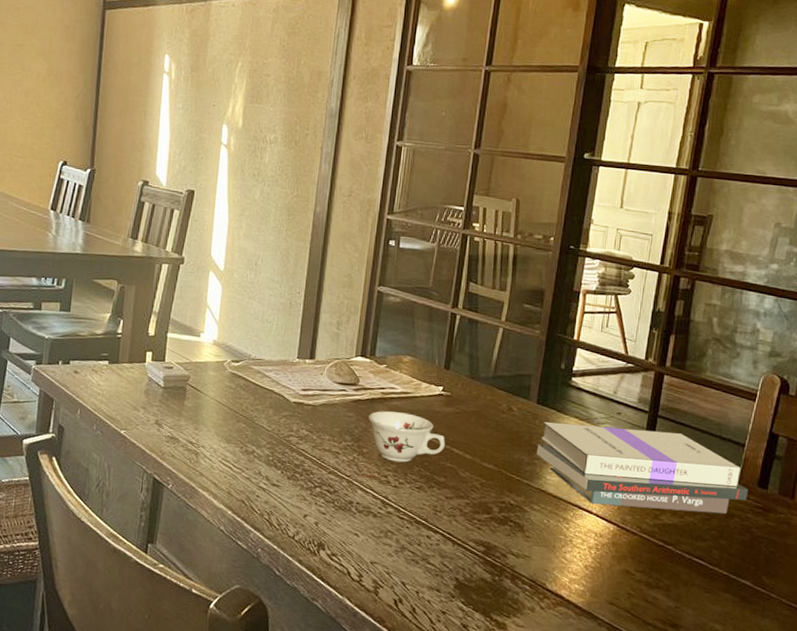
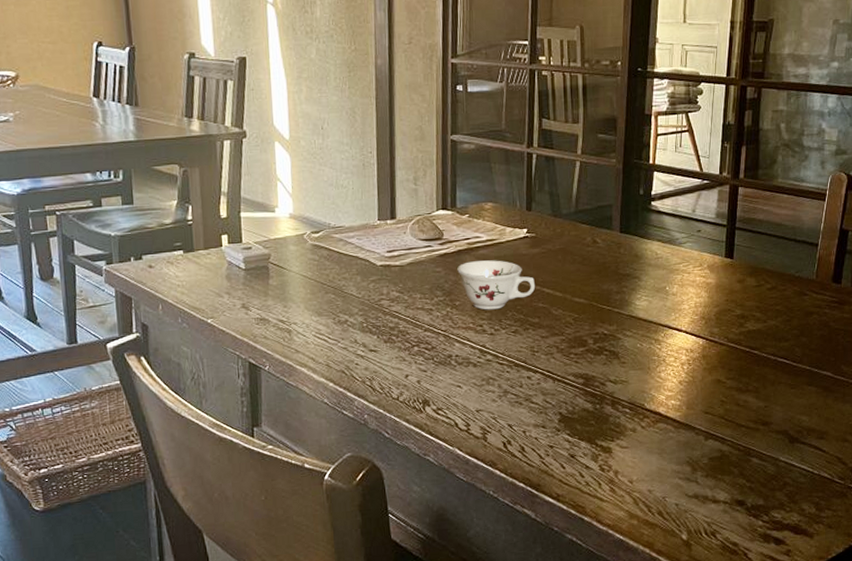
books: present [536,422,749,514] -> none [624,242,824,323]

